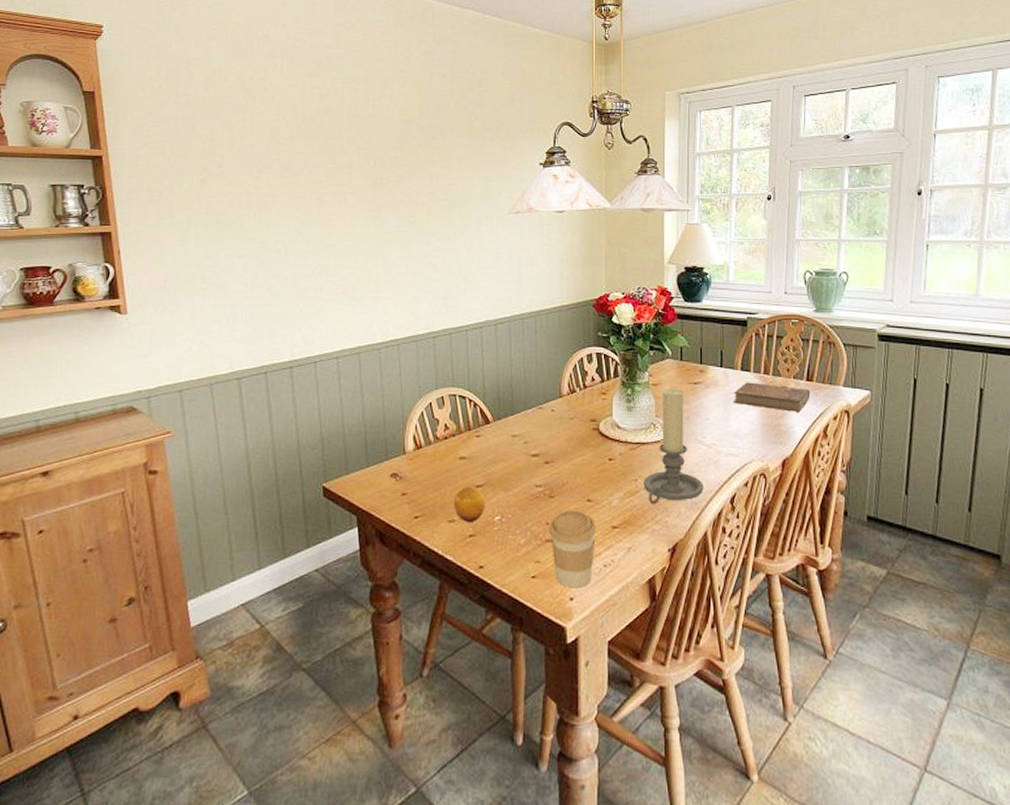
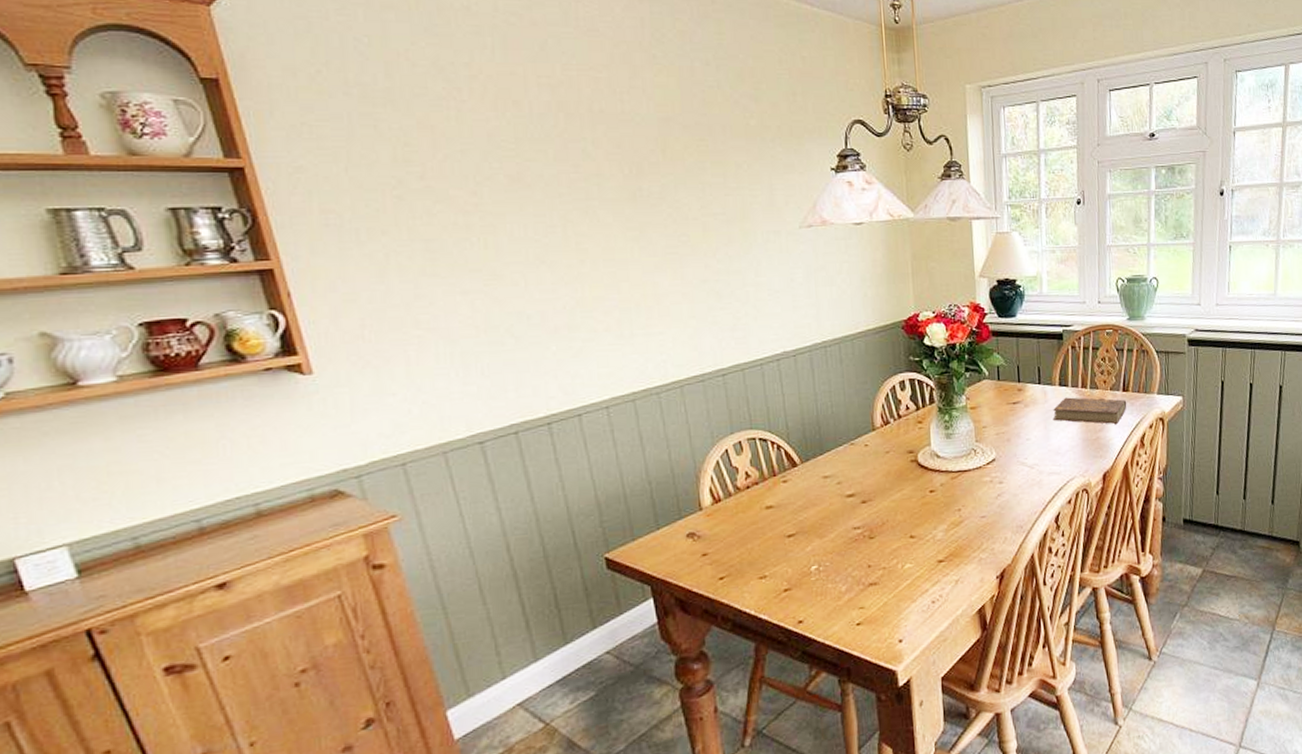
fruit: present [453,487,486,522] -> none [762,537,800,576]
coffee cup: present [549,509,597,588] -> none [871,548,922,630]
candle holder: present [644,389,704,505] -> none [967,410,1028,533]

